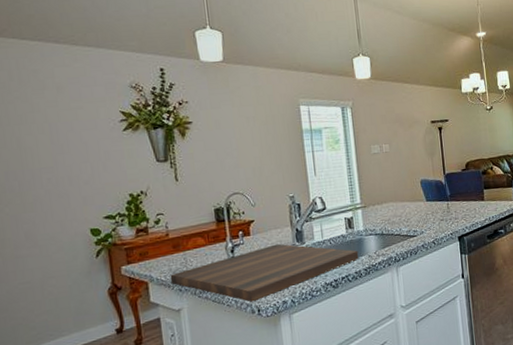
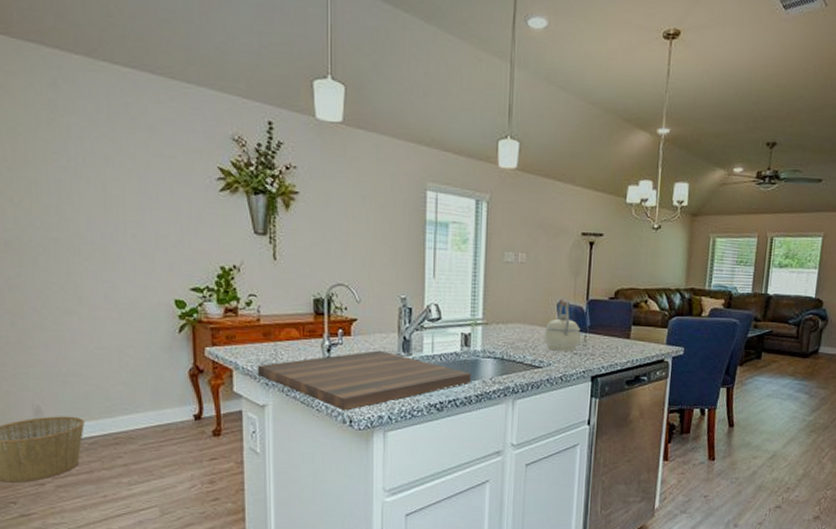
kettle: none [413,176,445,221] -> present [544,298,581,352]

